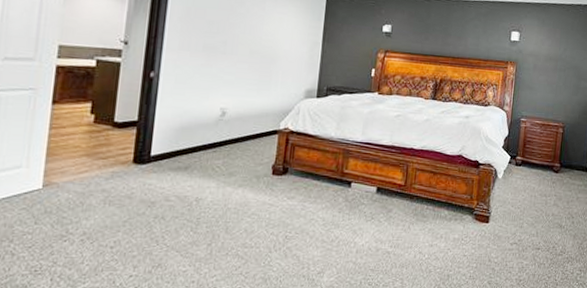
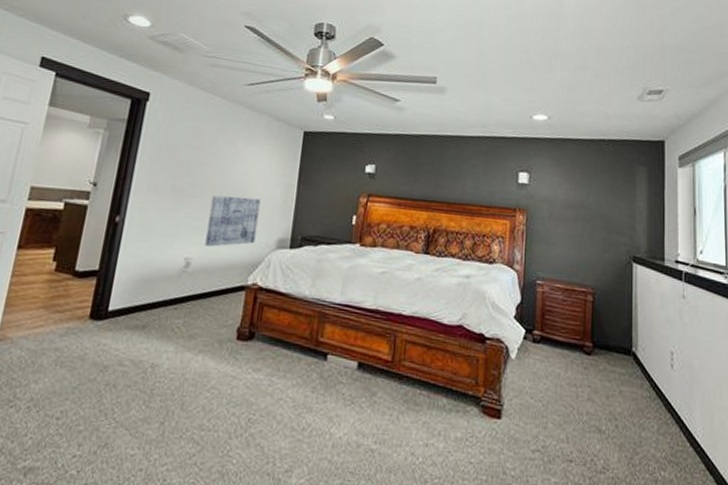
wall art: none [239,52,289,98] -> present [205,195,261,247]

